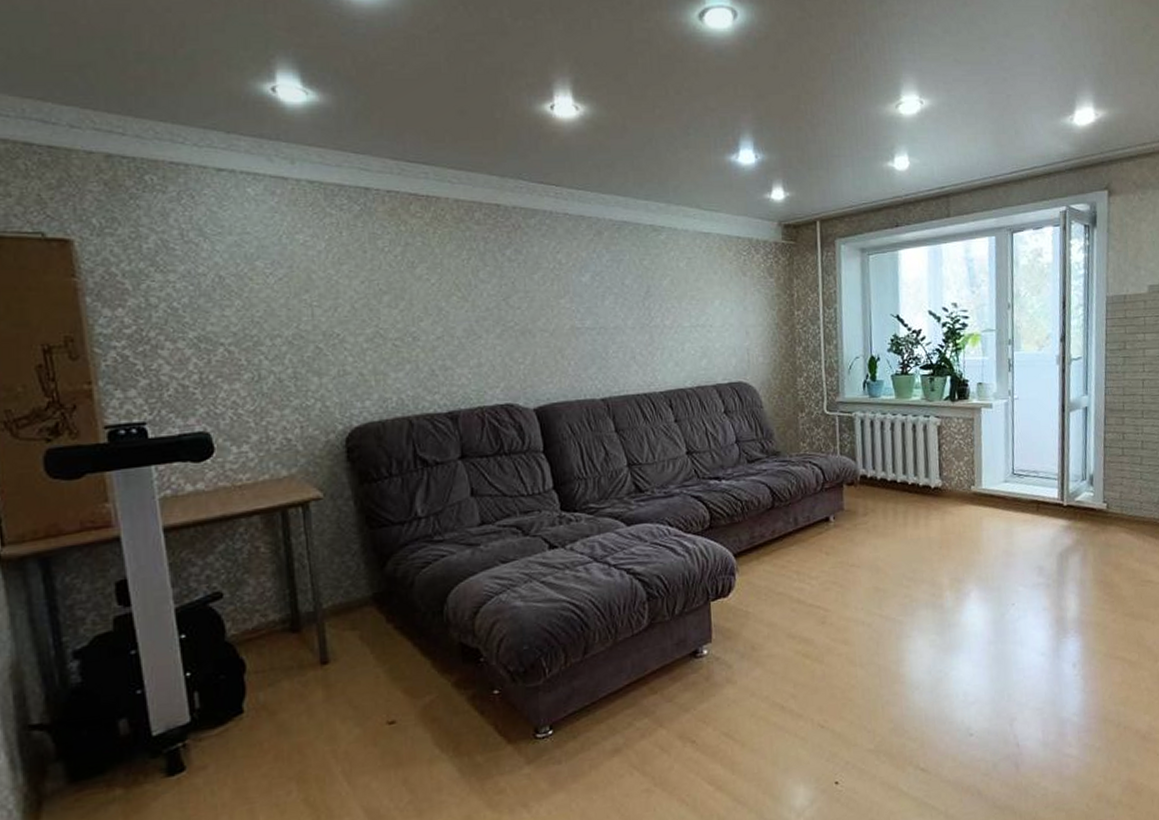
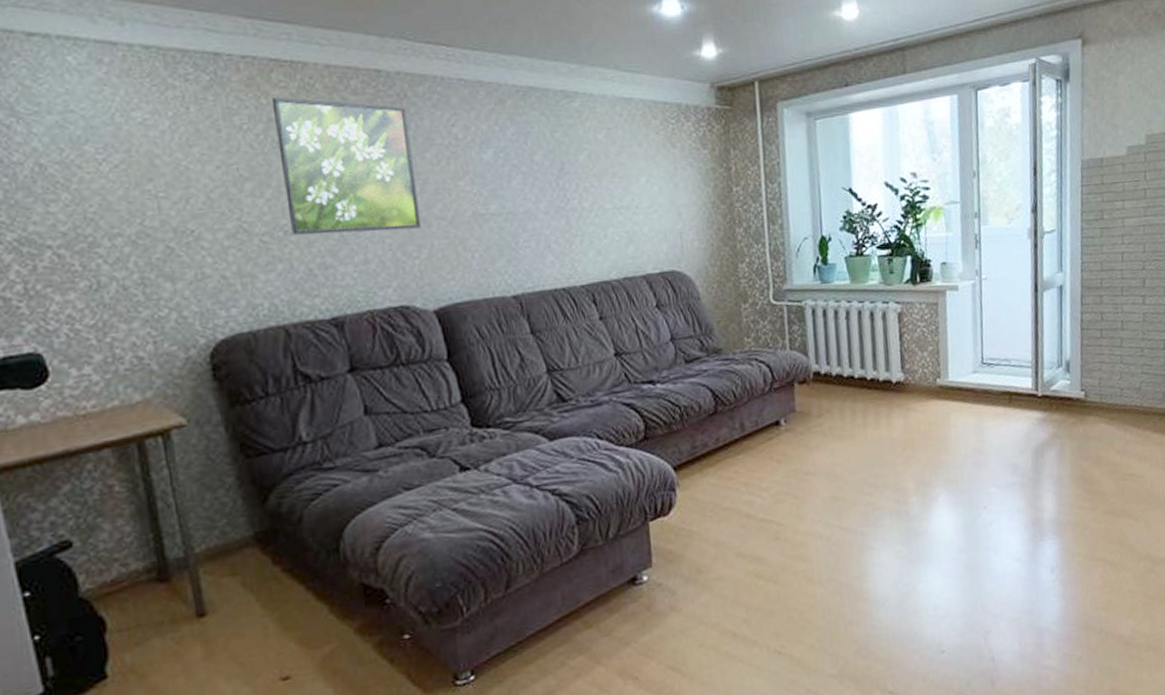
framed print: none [409,226,528,341] -> present [271,97,422,235]

